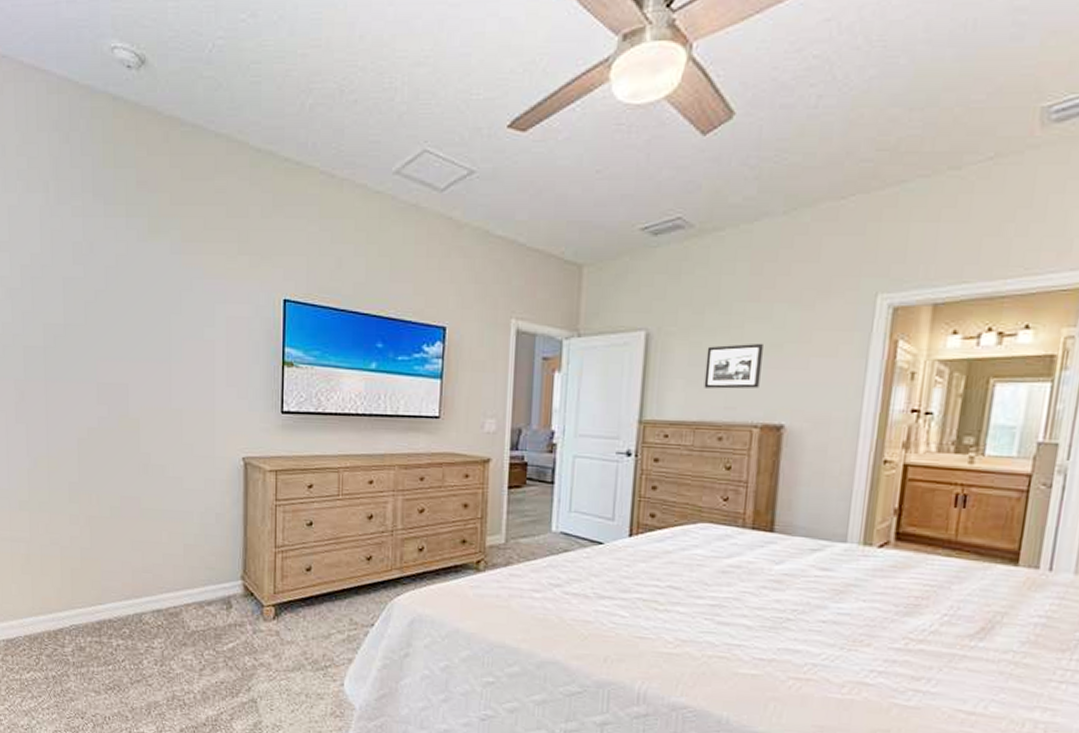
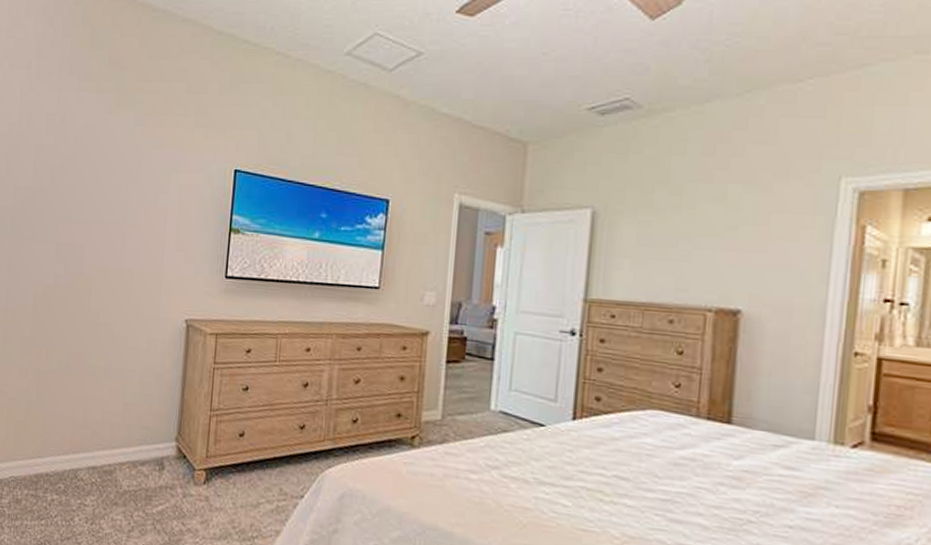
picture frame: present [704,343,763,389] -> none [653,224,717,271]

